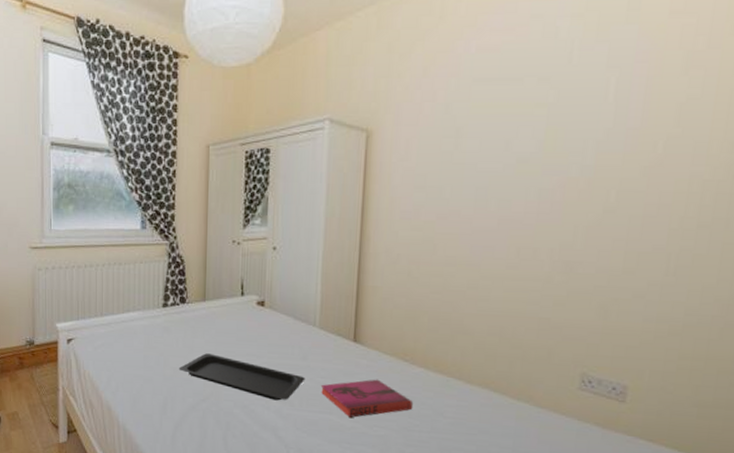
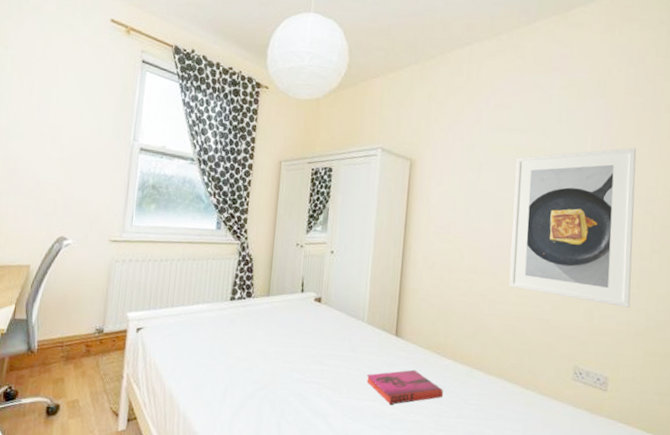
serving tray: present [178,353,306,401] -> none [240,344,354,389]
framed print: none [496,89,683,300] -> present [509,147,637,307]

